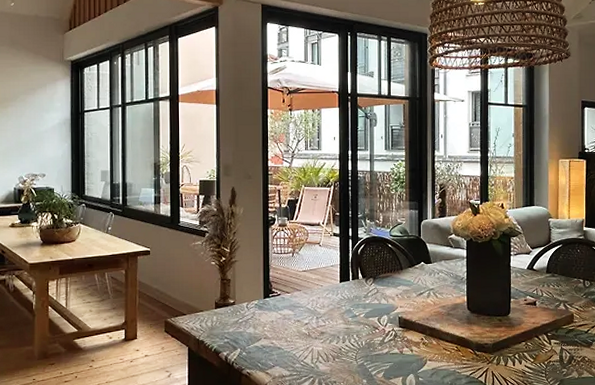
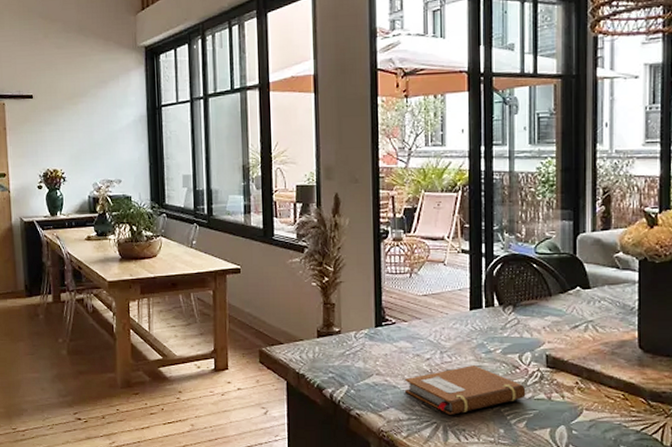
notebook: none [288,328,384,370] -> present [405,365,526,415]

